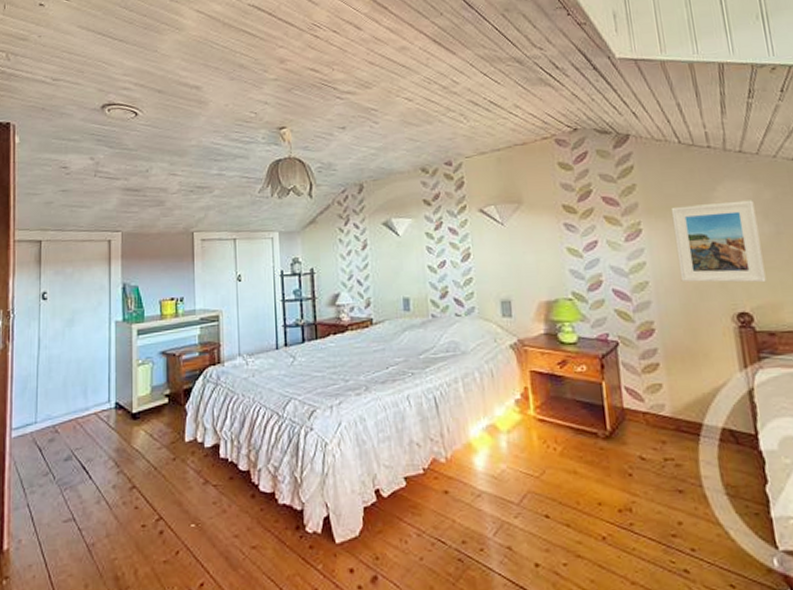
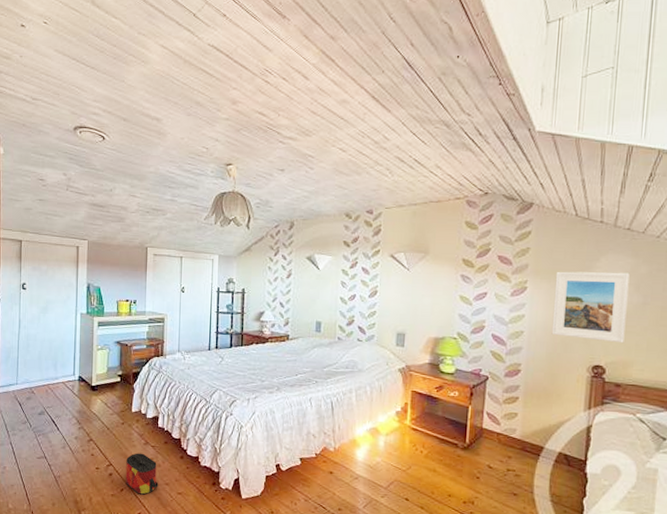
bag: none [181,497,225,556] -> present [125,453,158,495]

